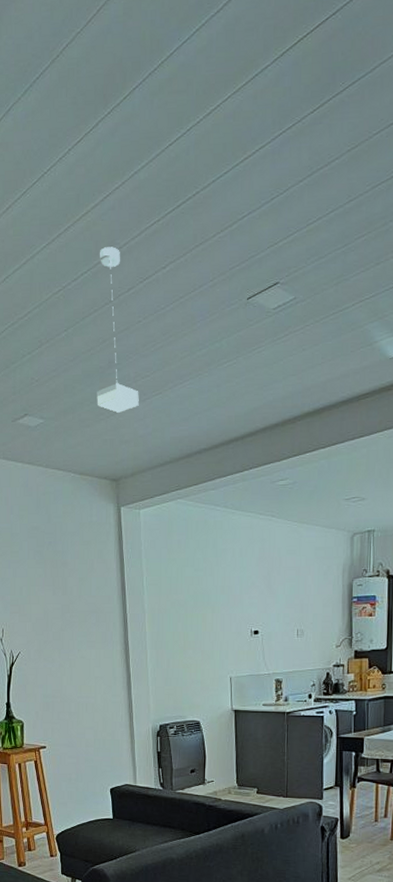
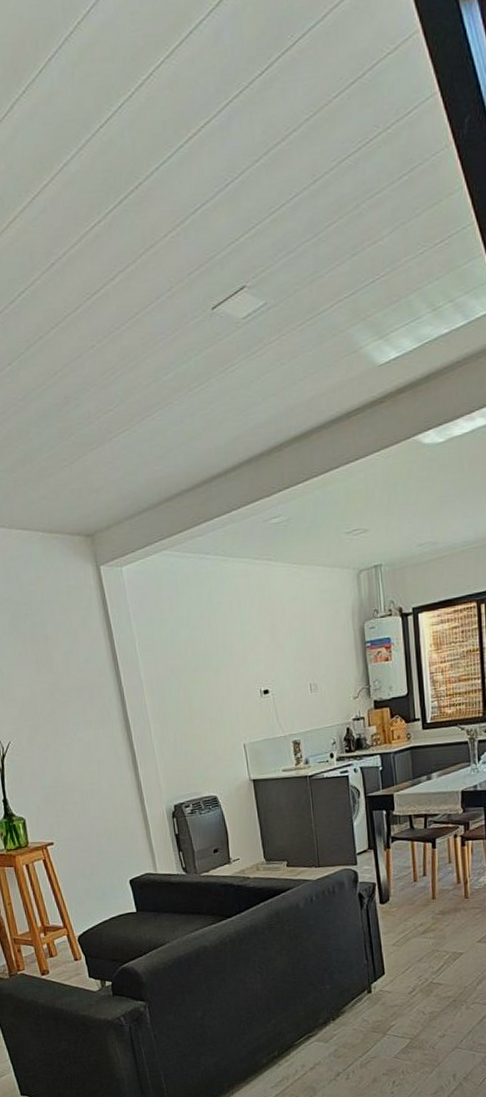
pendant lamp: present [97,247,139,413] -> none [36,258,105,457]

